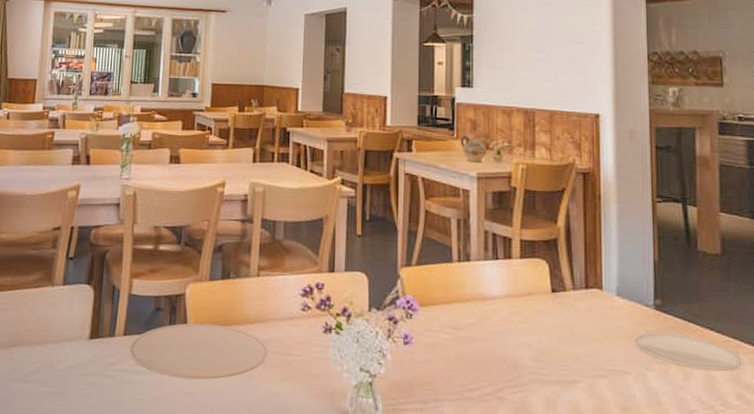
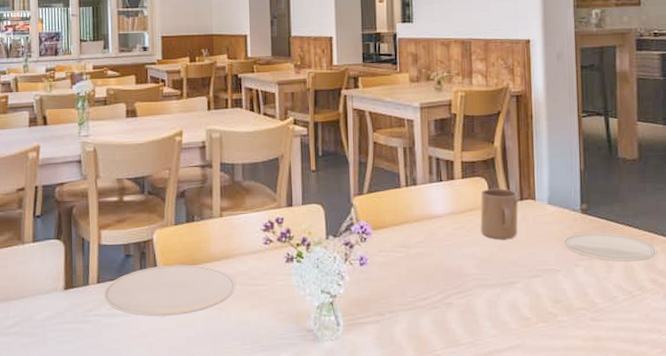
pitcher: present [460,135,487,163] -> none [403,68,429,94]
cup: none [539,272,583,331] -> present [480,189,518,239]

